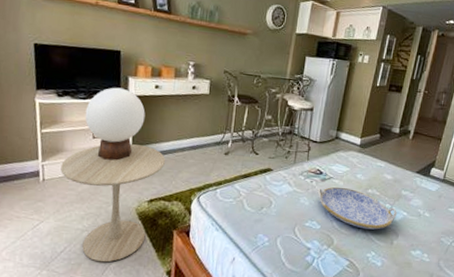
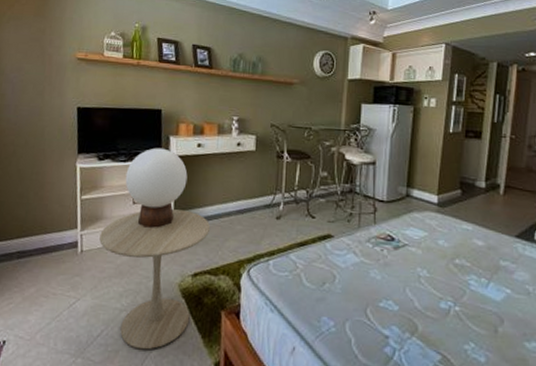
serving tray: present [317,186,397,230] -> none [390,256,498,313]

